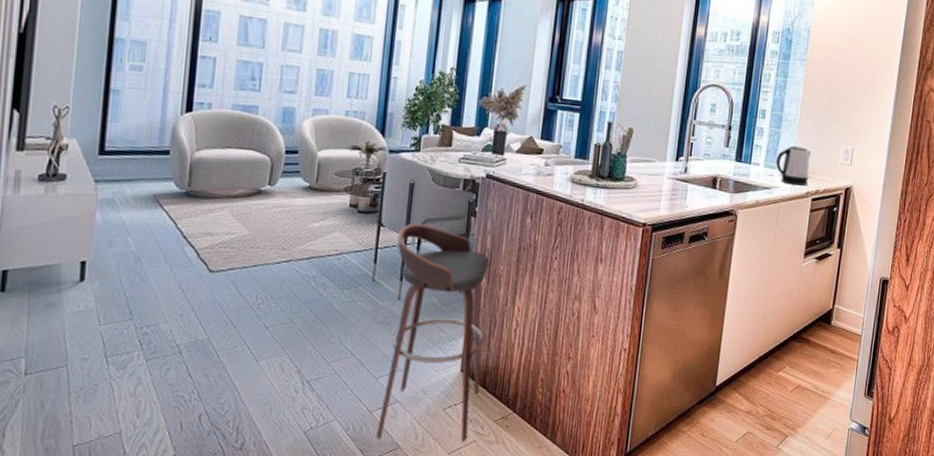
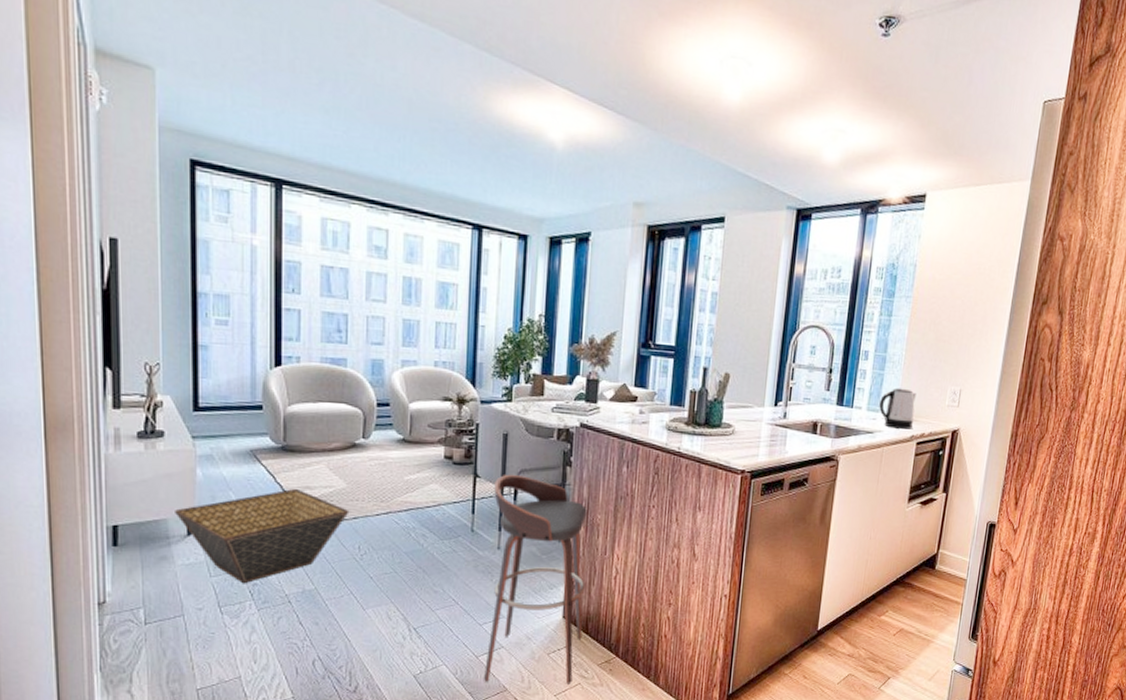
basket: none [69,234,250,333] -> present [175,488,350,584]

